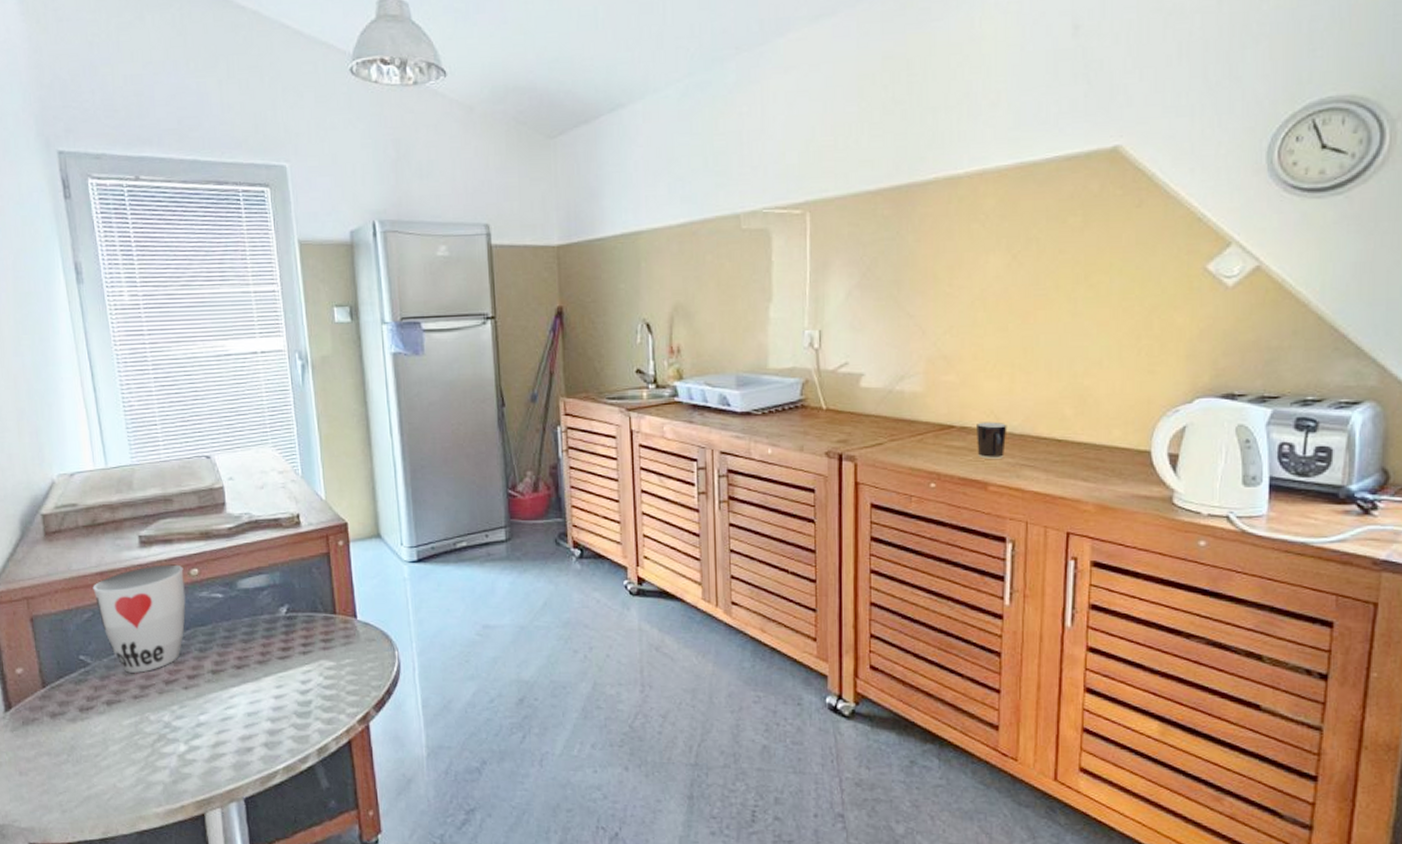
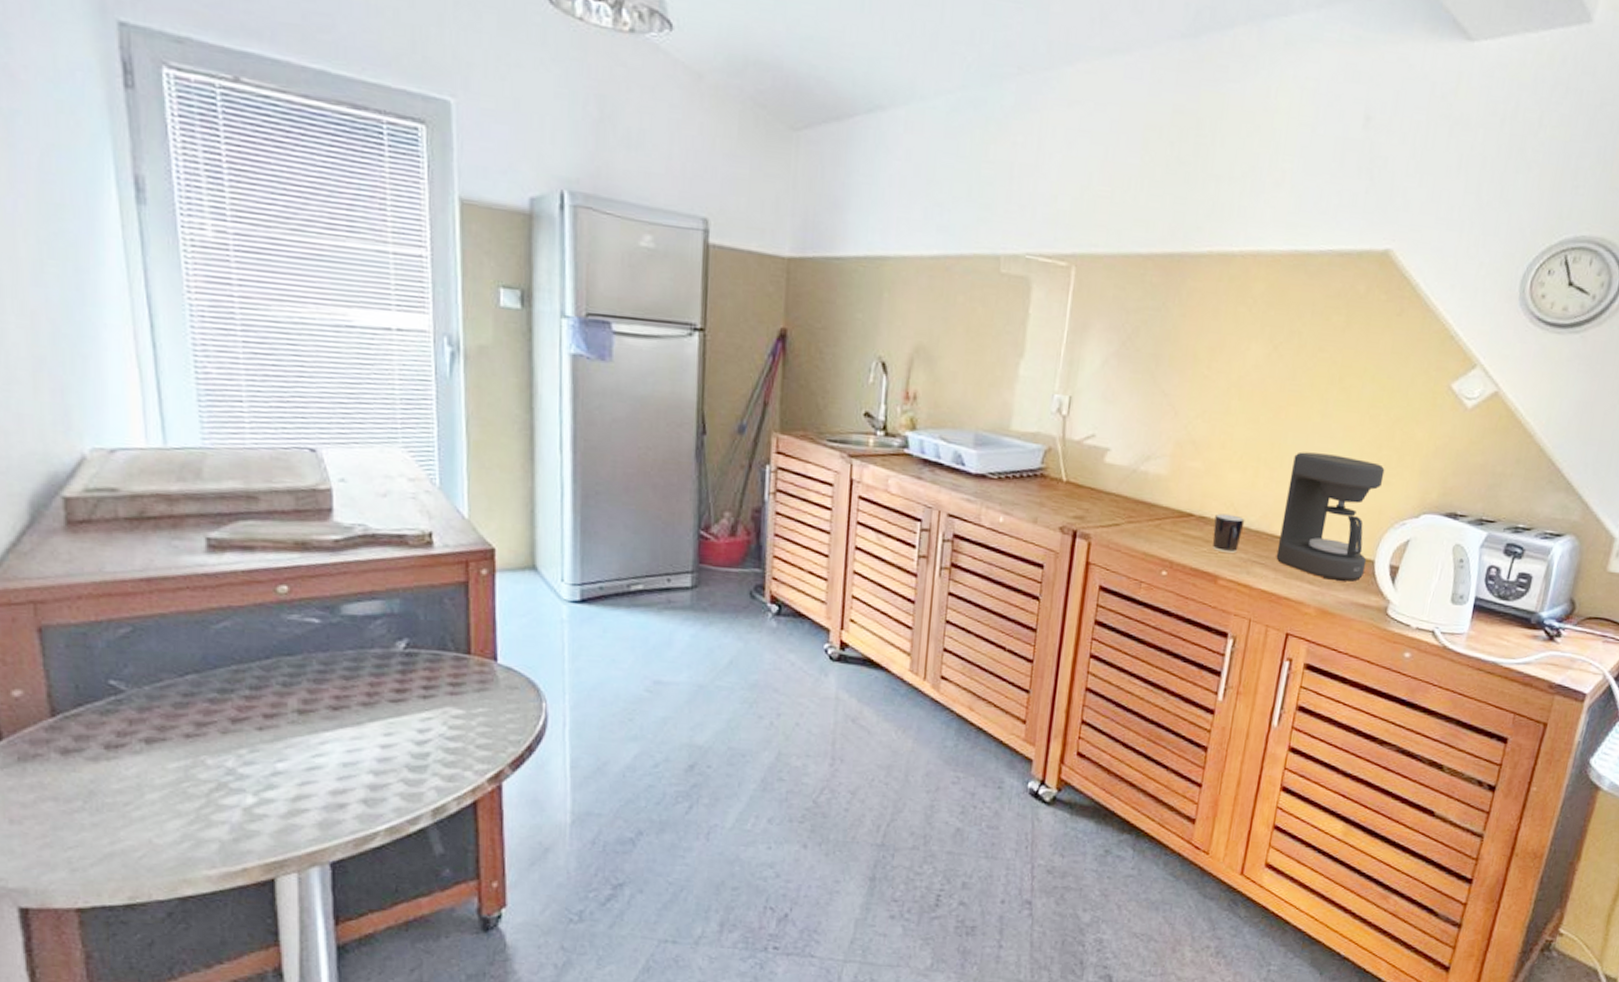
cup: present [92,564,186,674] -> none [134,576,268,708]
coffee maker: none [1045,351,1148,475] -> present [1276,451,1385,582]

